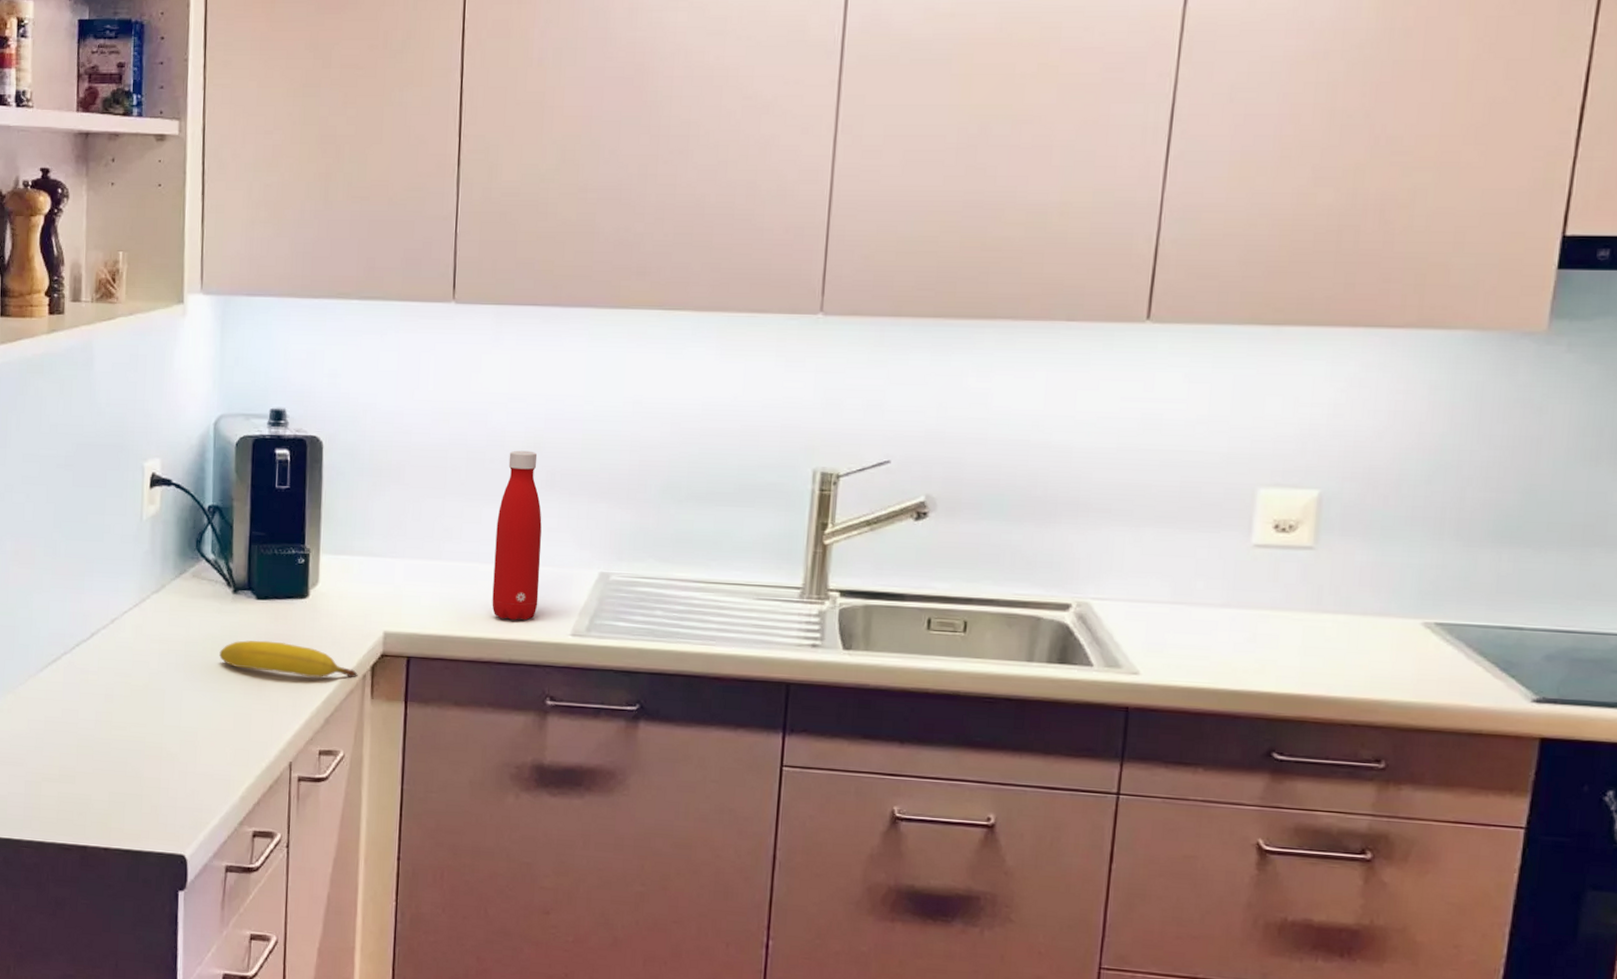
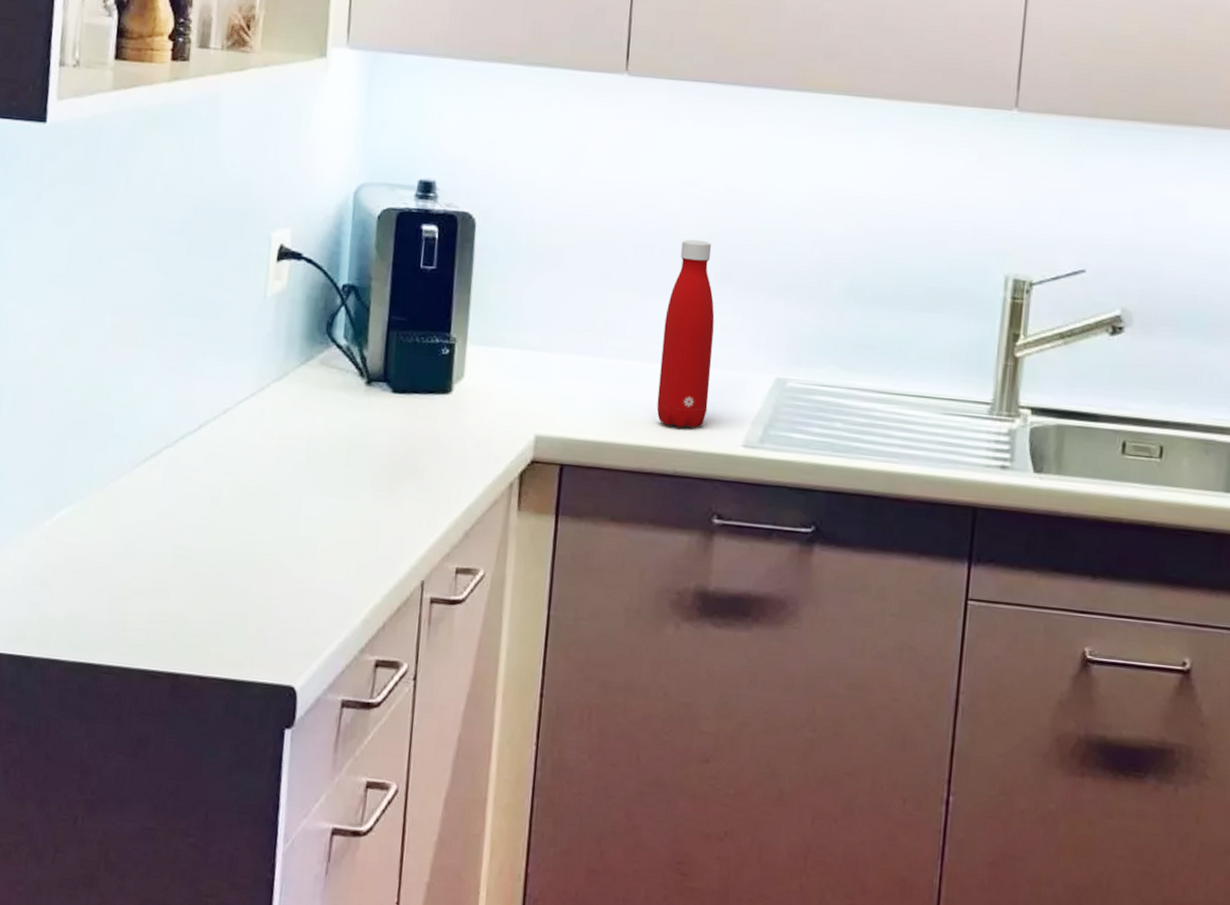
fruit: present [219,640,358,677] -> none [347,439,504,486]

